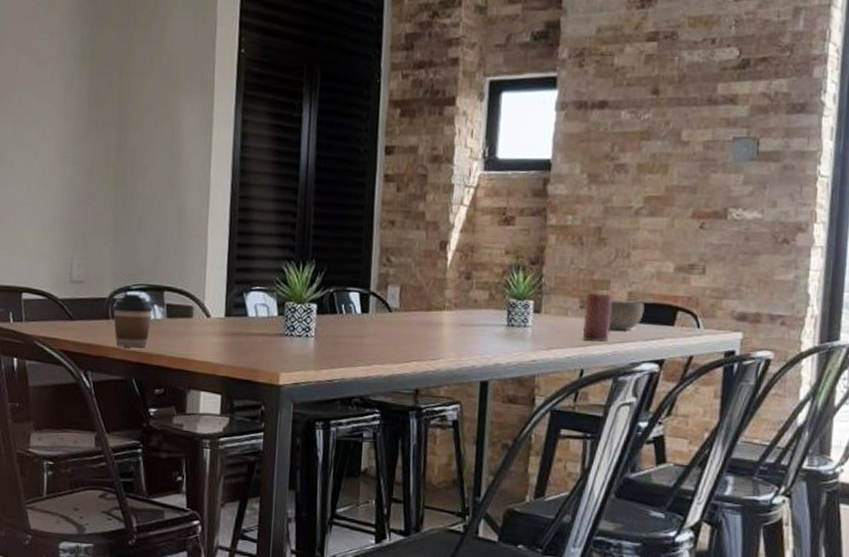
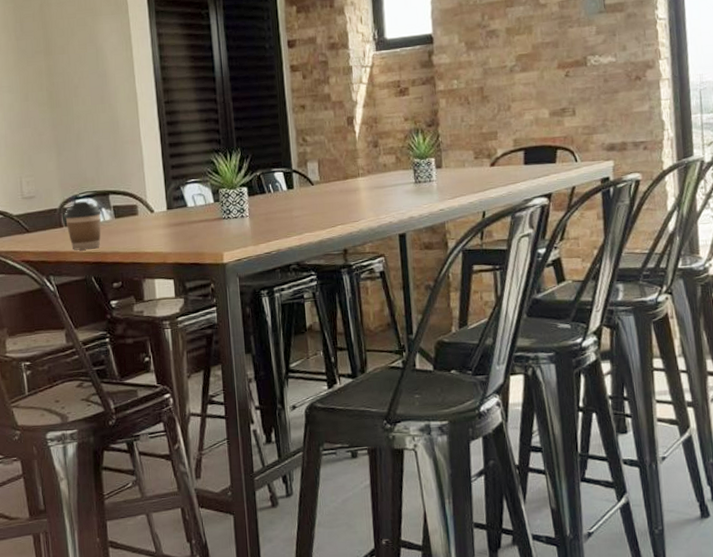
candle: present [583,291,613,343] -> none [479,143,503,186]
bowl: present [608,300,645,331] -> none [500,146,529,174]

